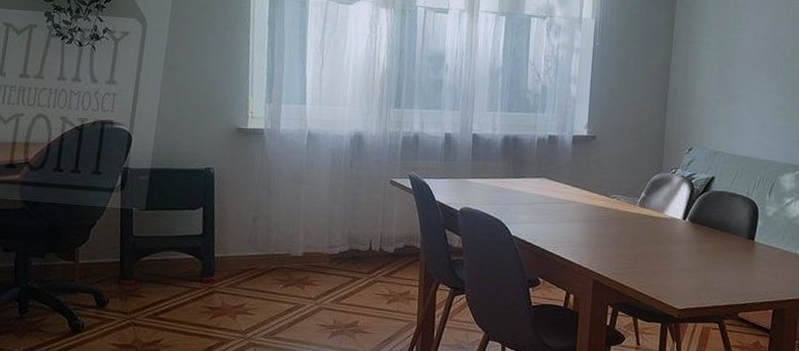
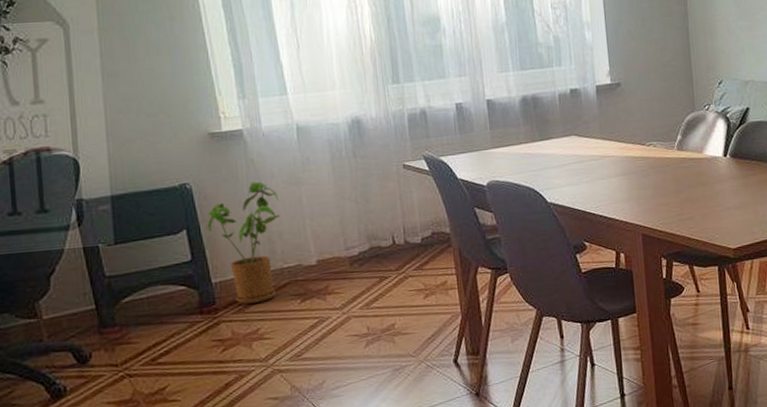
house plant: none [220,175,282,281] -> present [207,181,281,304]

